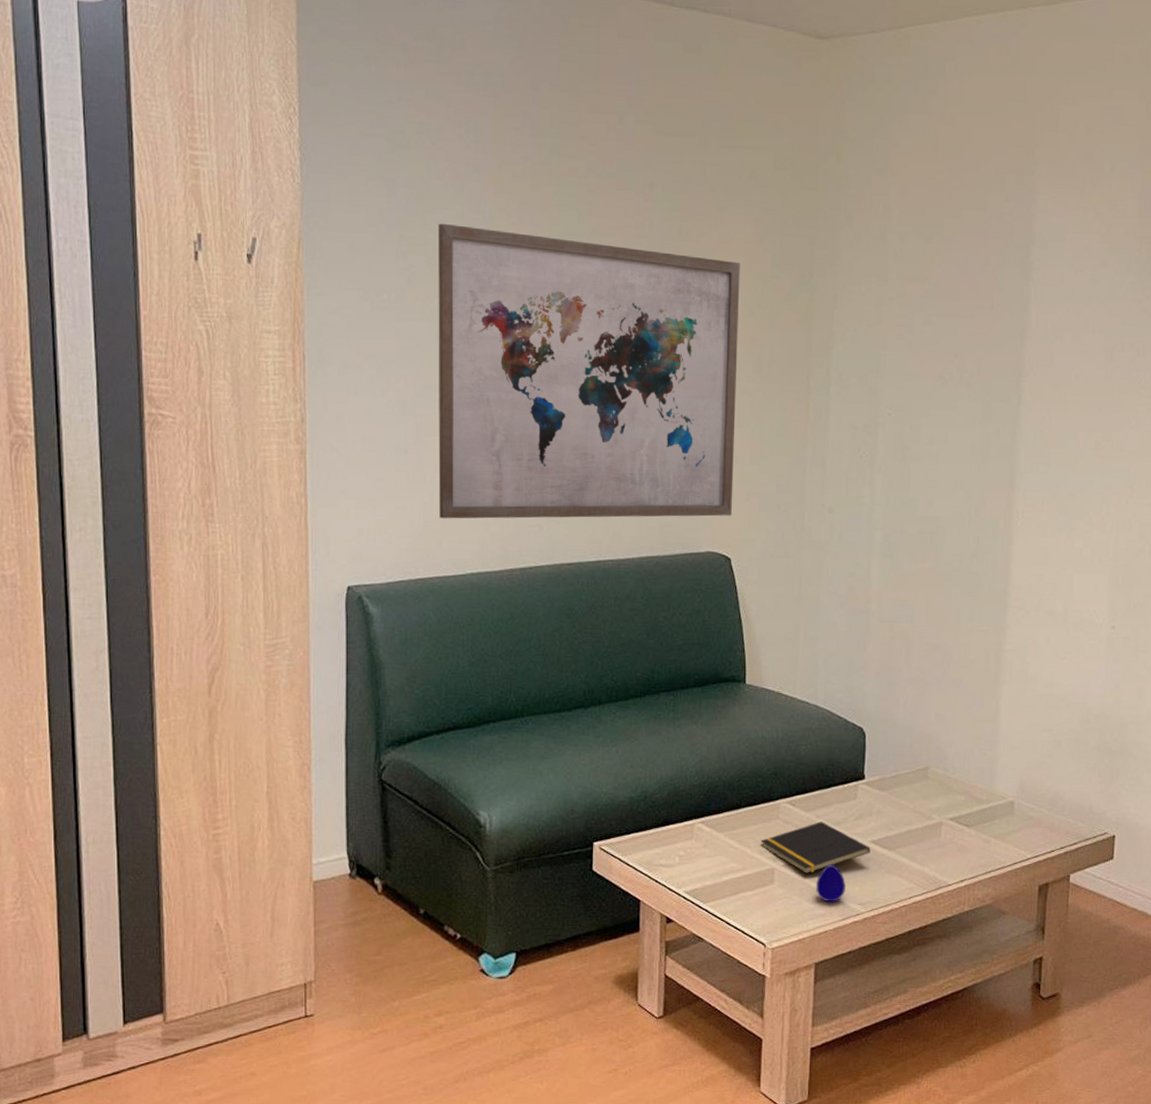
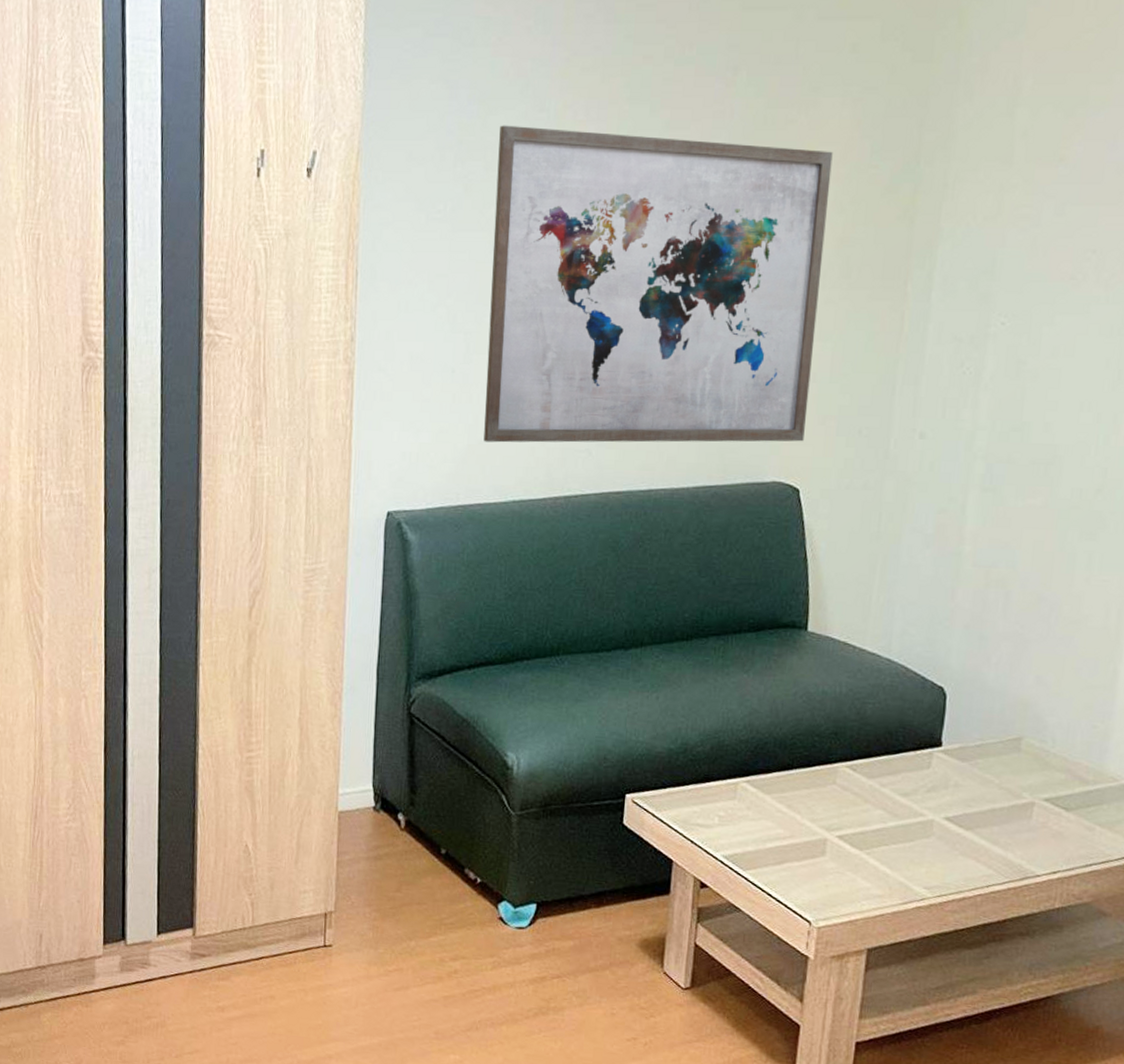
notepad: present [761,822,871,874] -> none [813,791,943,849]
decorative egg: present [815,864,845,902] -> none [873,840,910,883]

